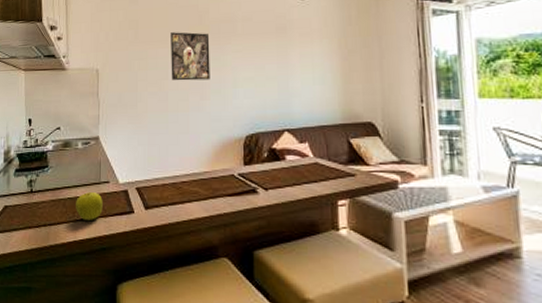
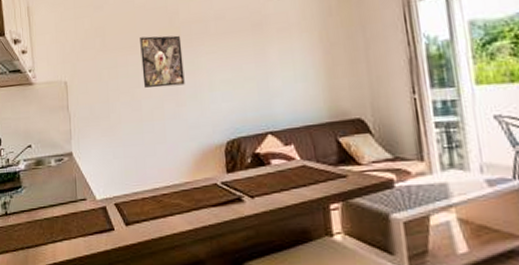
fruit: present [76,192,103,220] -> none [53,211,81,241]

